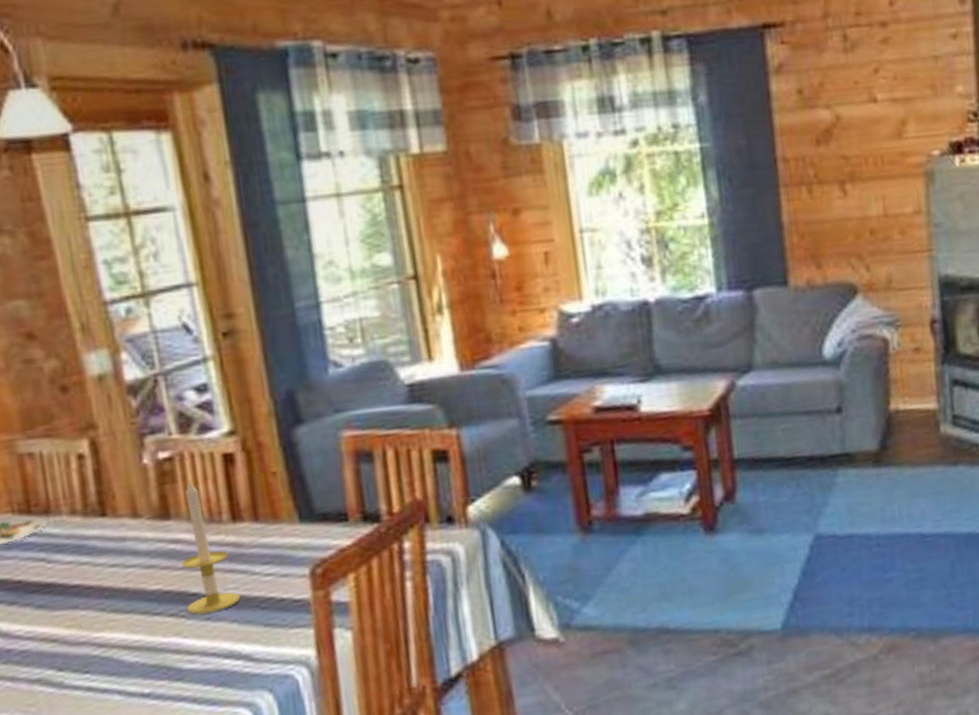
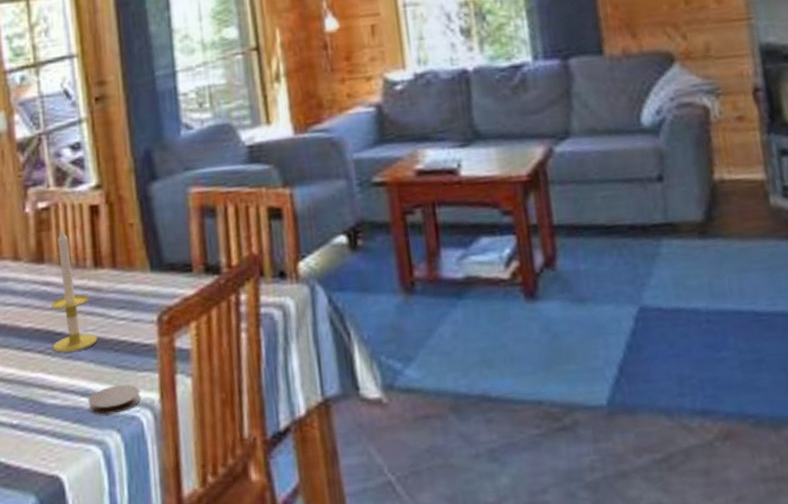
coaster: none [232,642,294,676] -> present [88,384,141,415]

